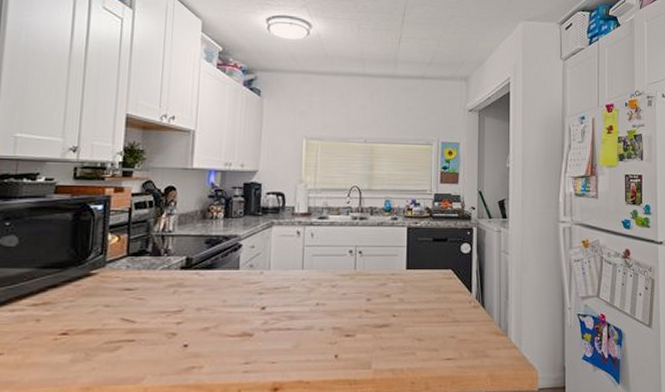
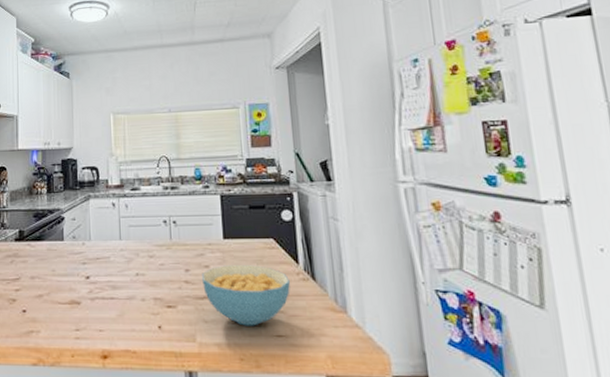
cereal bowl: none [382,294,464,352] -> present [202,265,291,326]

